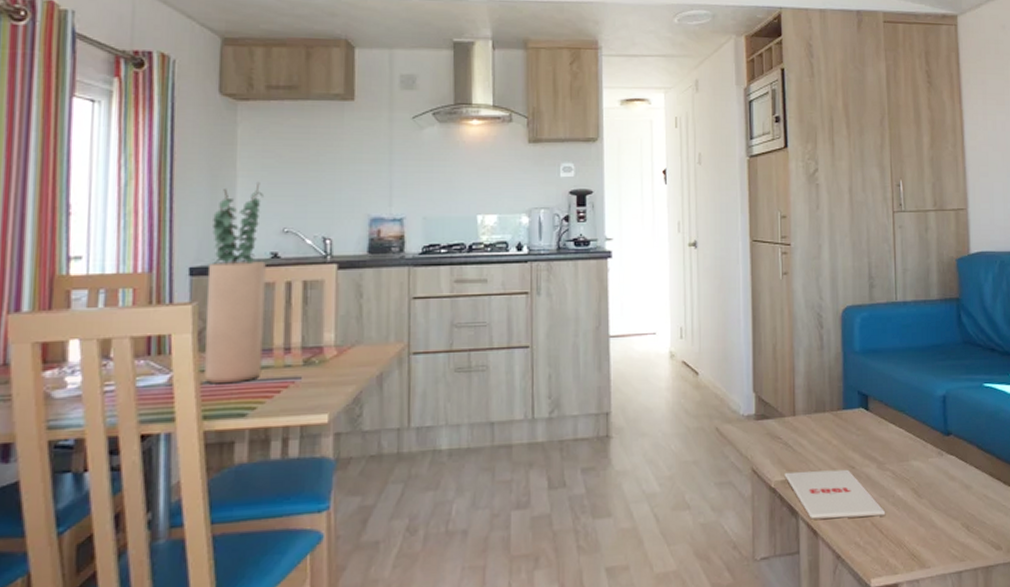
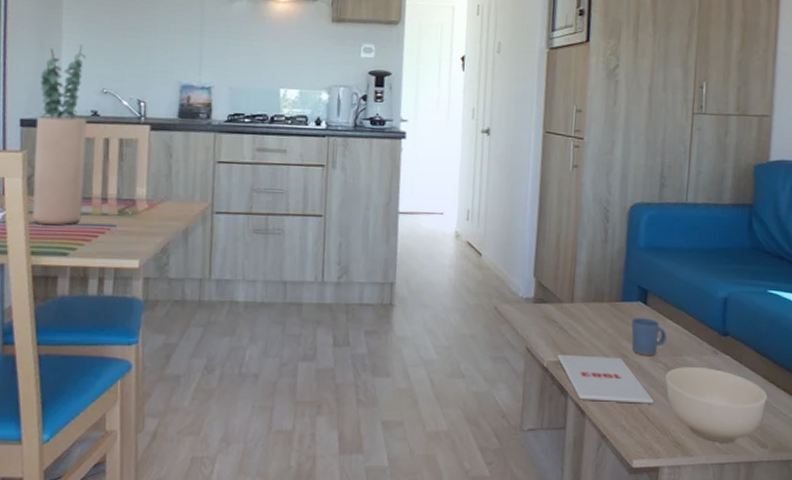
mug: none [856,424,891,465] -> present [631,317,667,356]
bowl: none [894,470,996,549] -> present [665,367,767,442]

